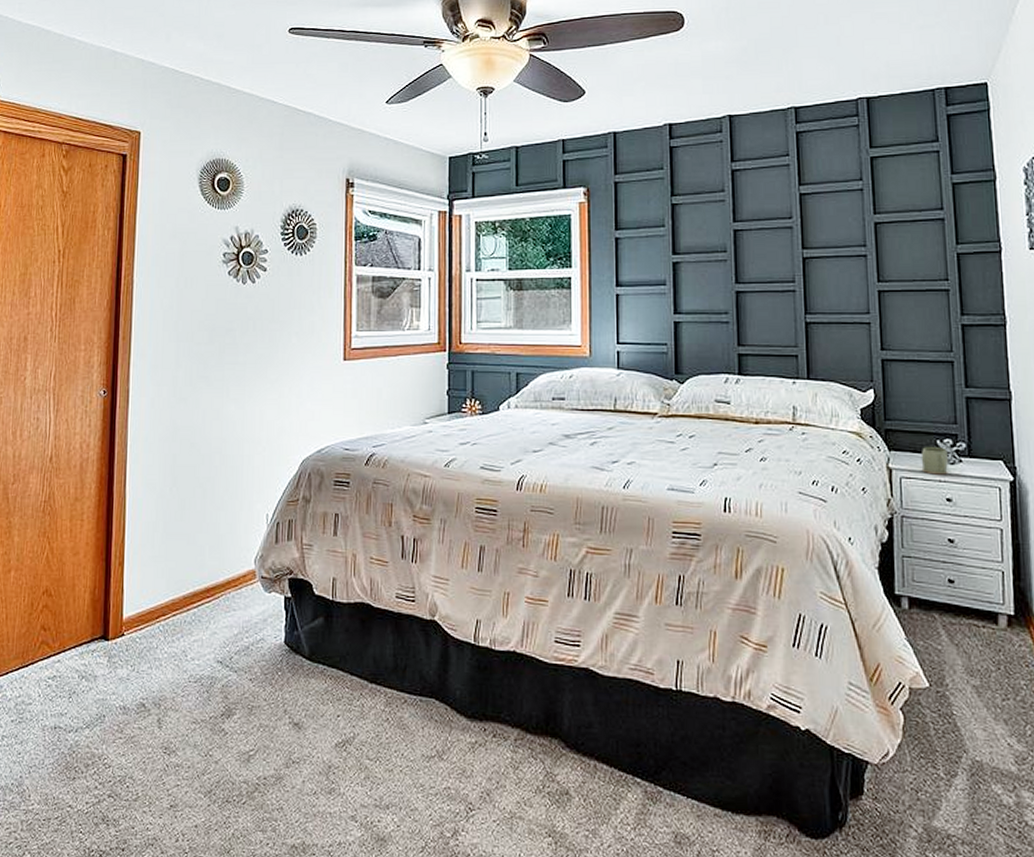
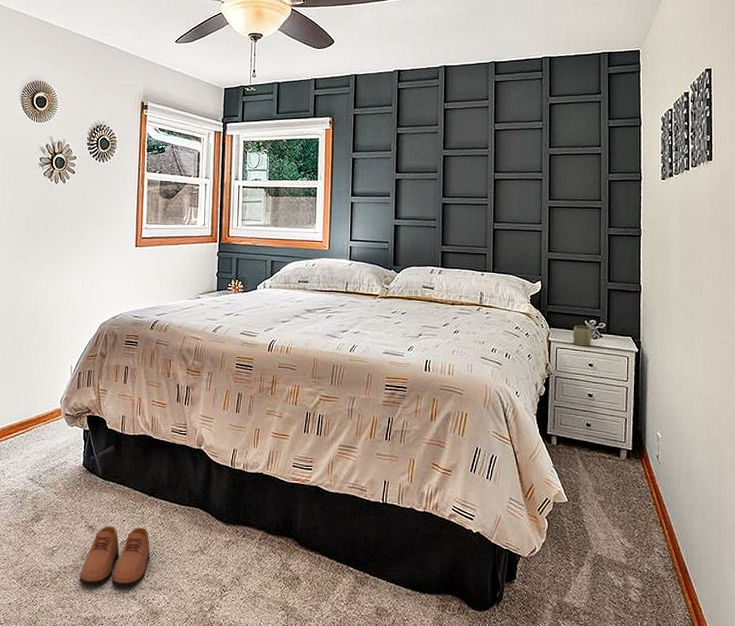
shoe: none [283,722,373,804] -> present [79,526,150,587]

